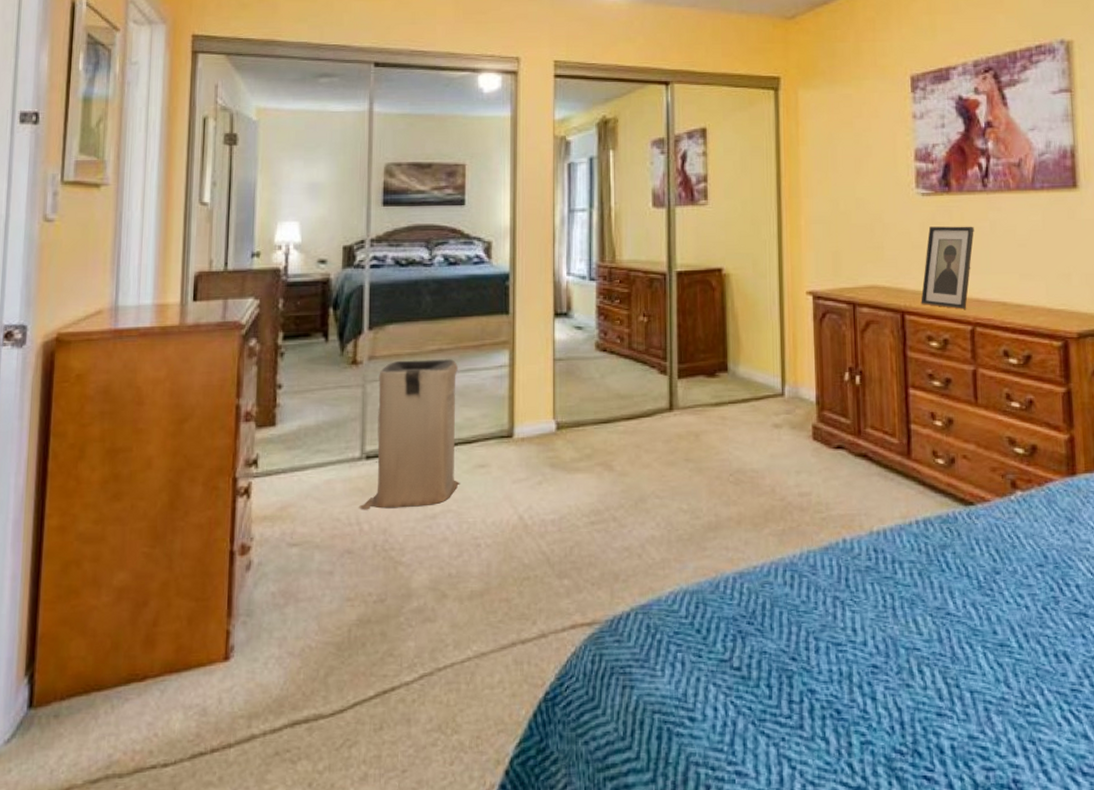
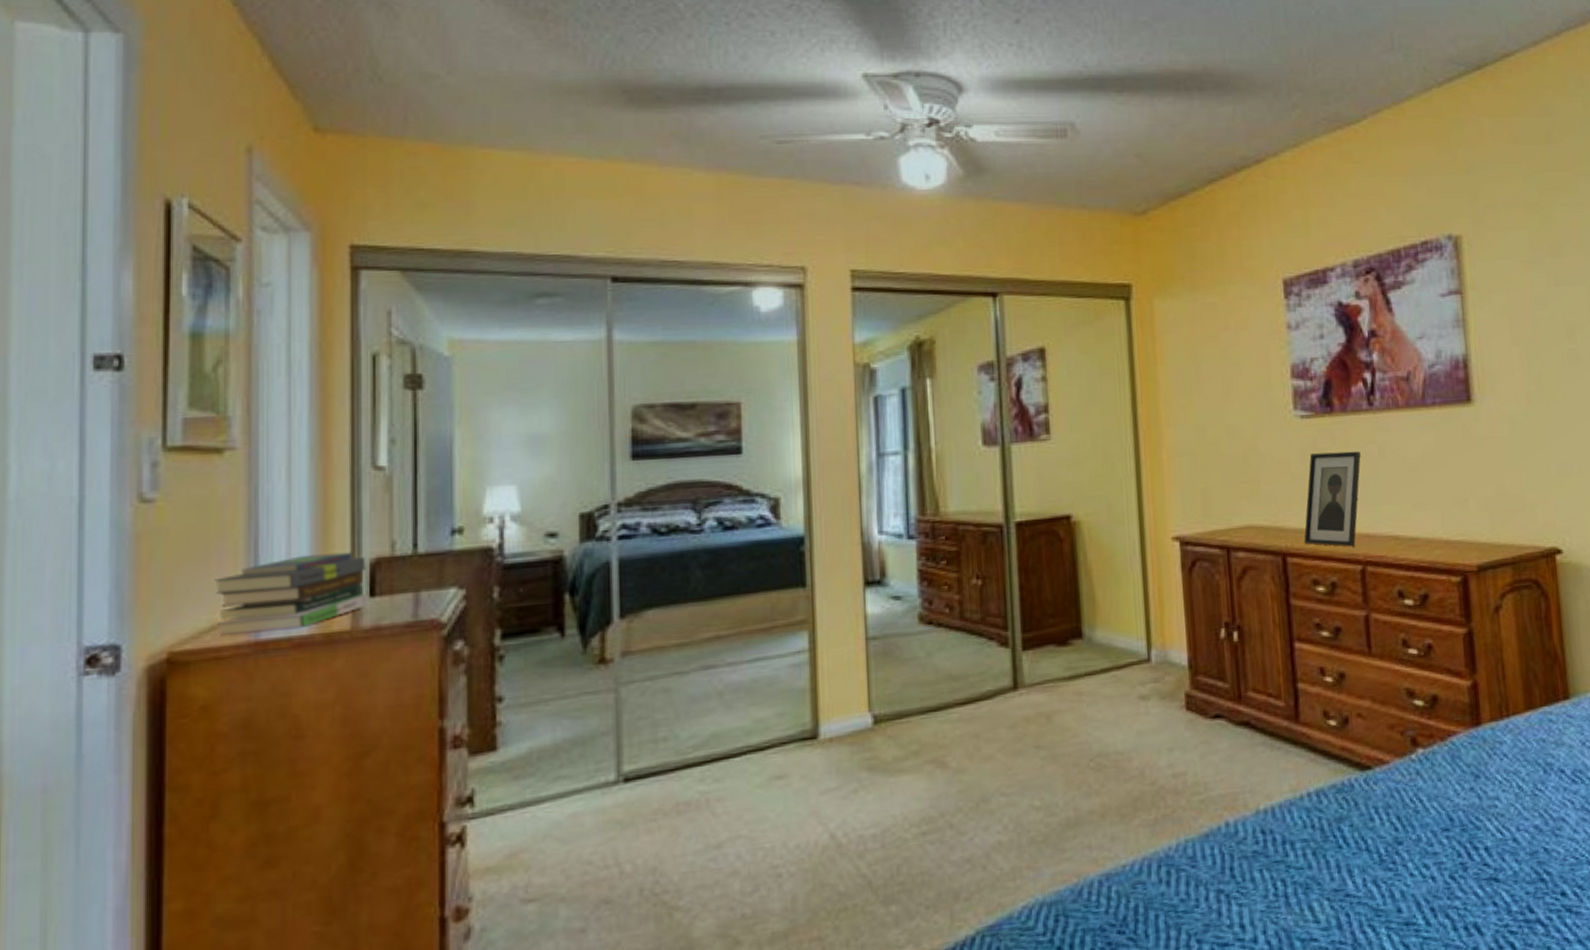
books: none [90,266,193,324] -> present [214,552,370,637]
laundry basket: present [359,359,460,510] -> none [618,648,752,847]

